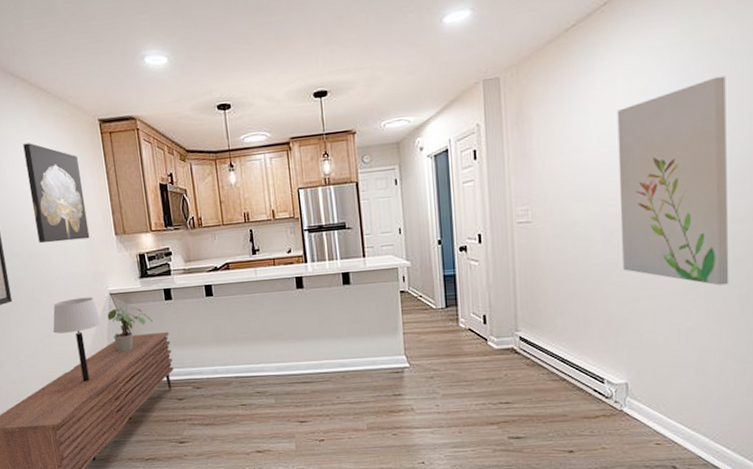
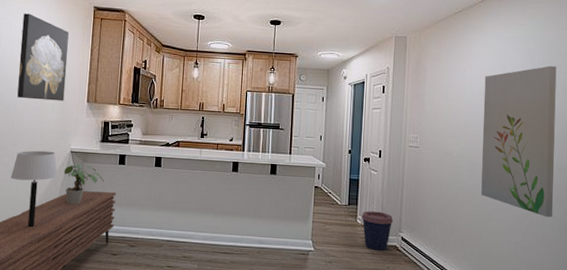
coffee cup: none [464,310,507,358] -> present [361,211,394,252]

